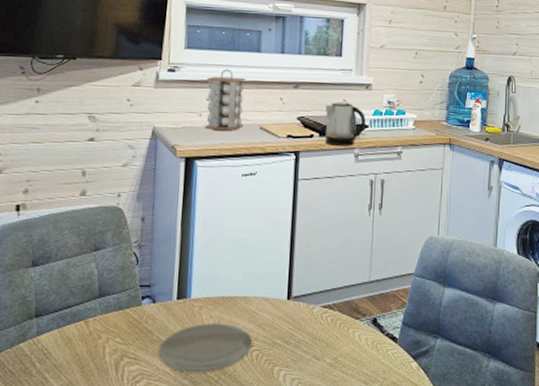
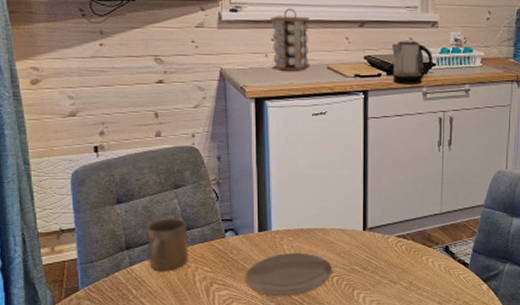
mug: none [56,281,104,343] -> present [146,217,190,272]

